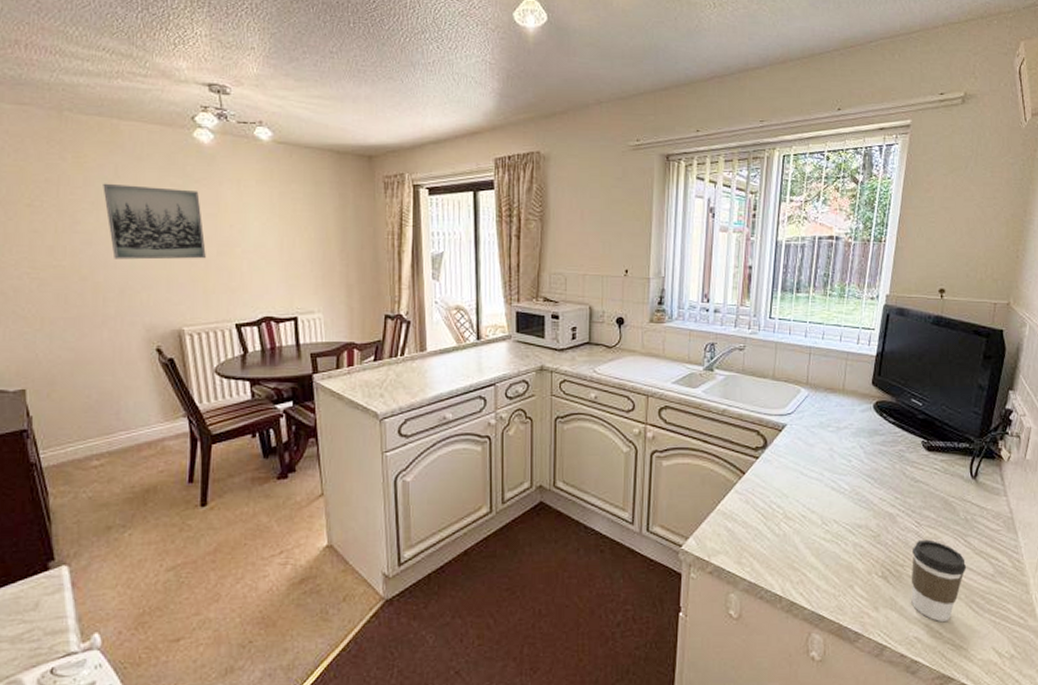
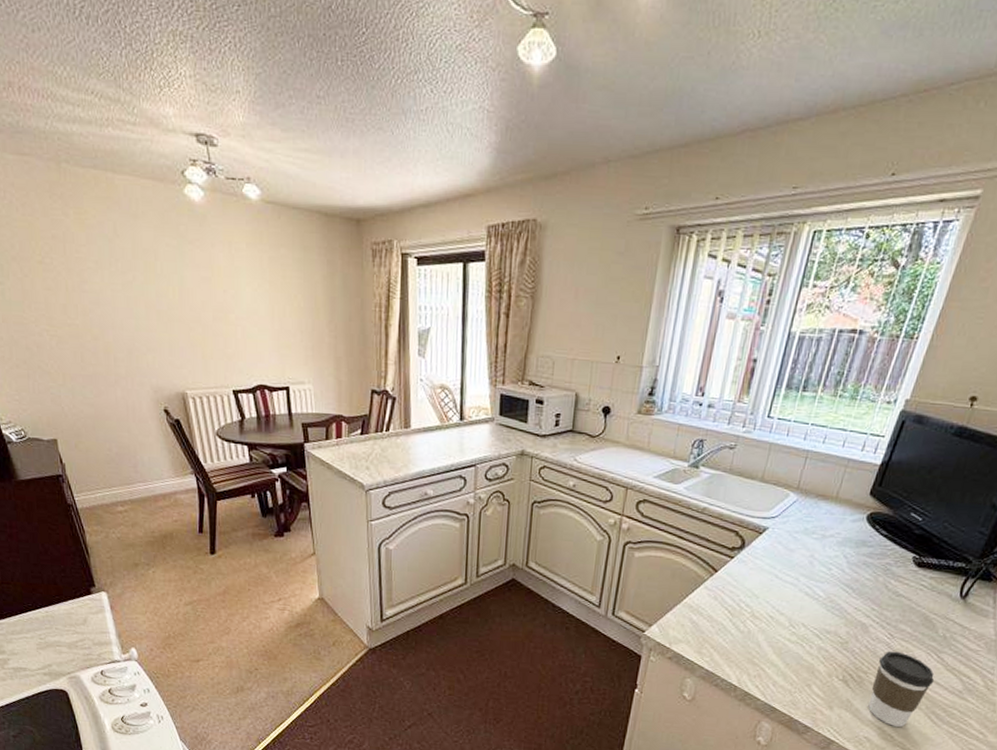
wall art: present [103,183,206,260] -> none [104,241,203,324]

